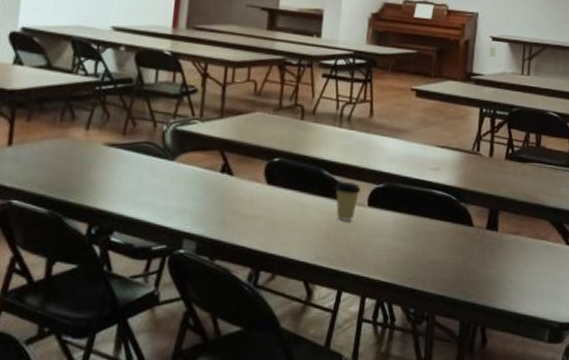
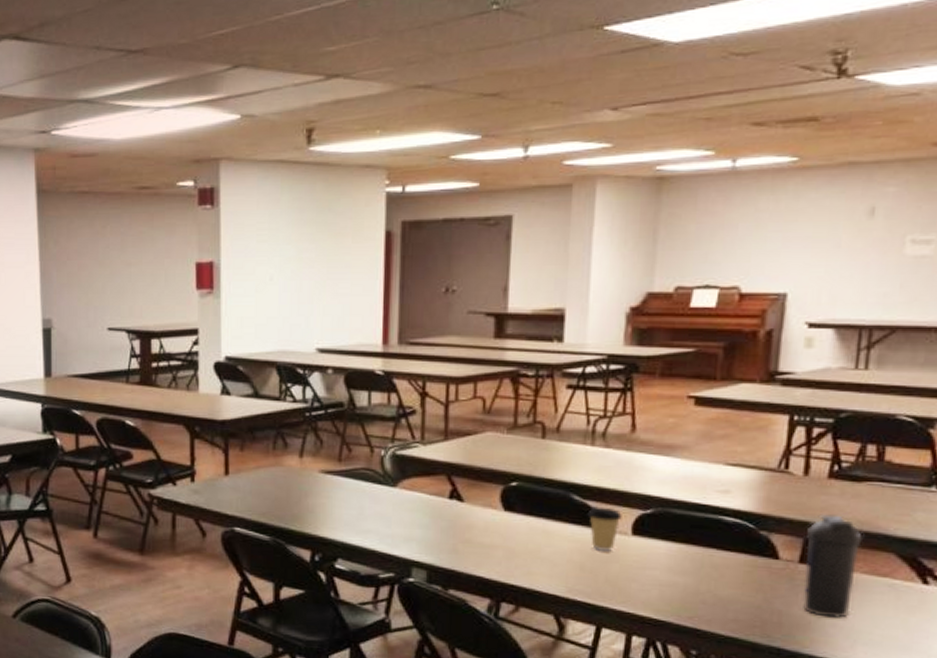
water bottle: none [489,188,528,275] -> present [803,514,863,618]

